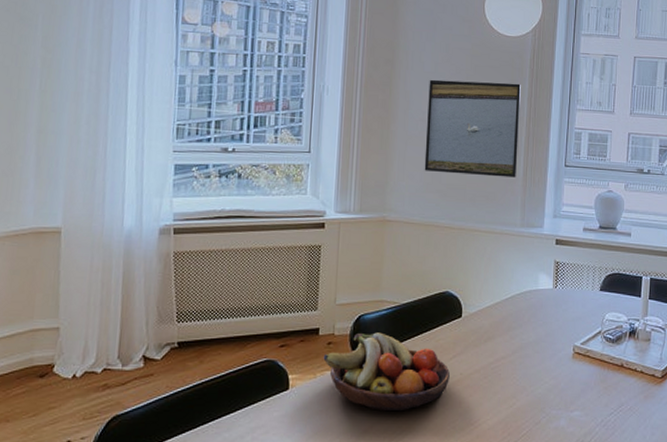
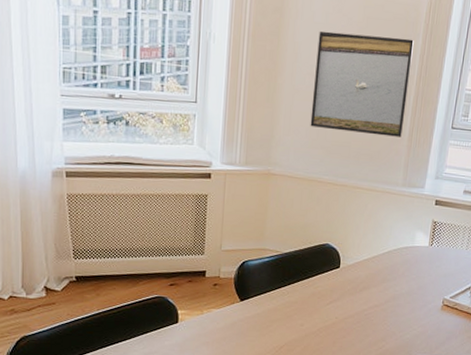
fruit bowl: present [323,332,450,412] -> none [209,277,326,347]

